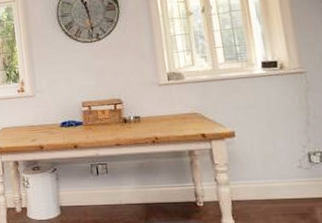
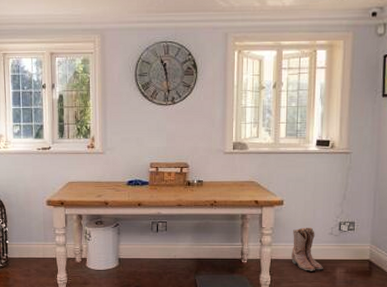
boots: none [252,160,299,214] -> present [291,227,323,271]

